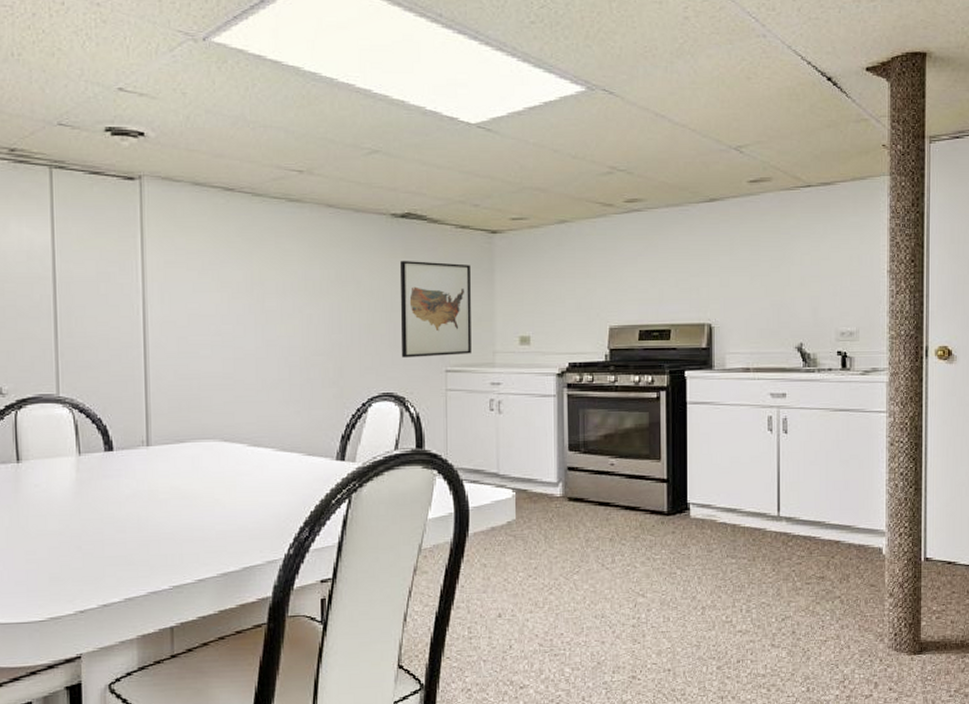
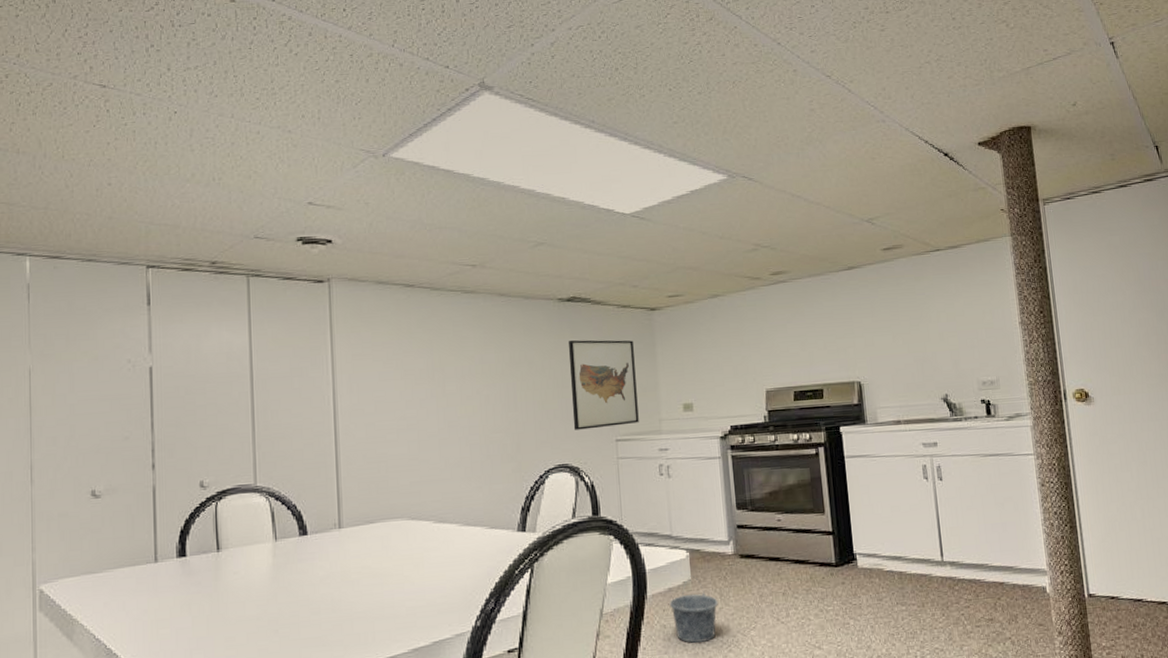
bucket: none [491,516,542,584] -> present [669,575,718,643]

